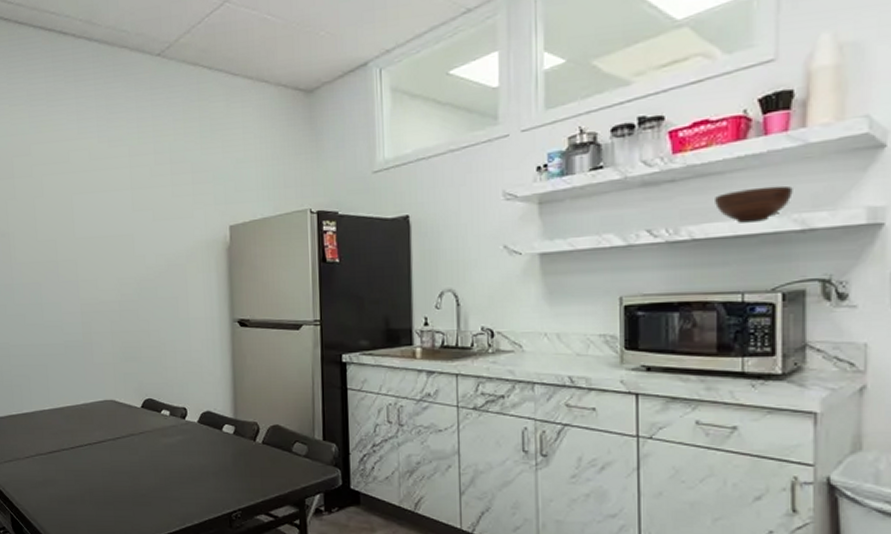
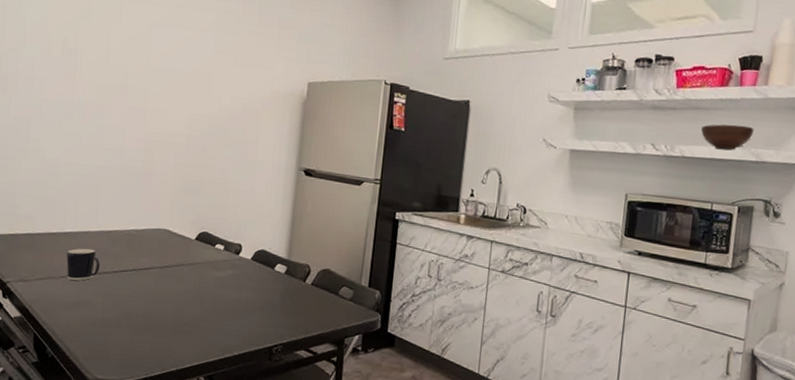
mug: none [27,427,58,459] -> present [66,248,100,281]

